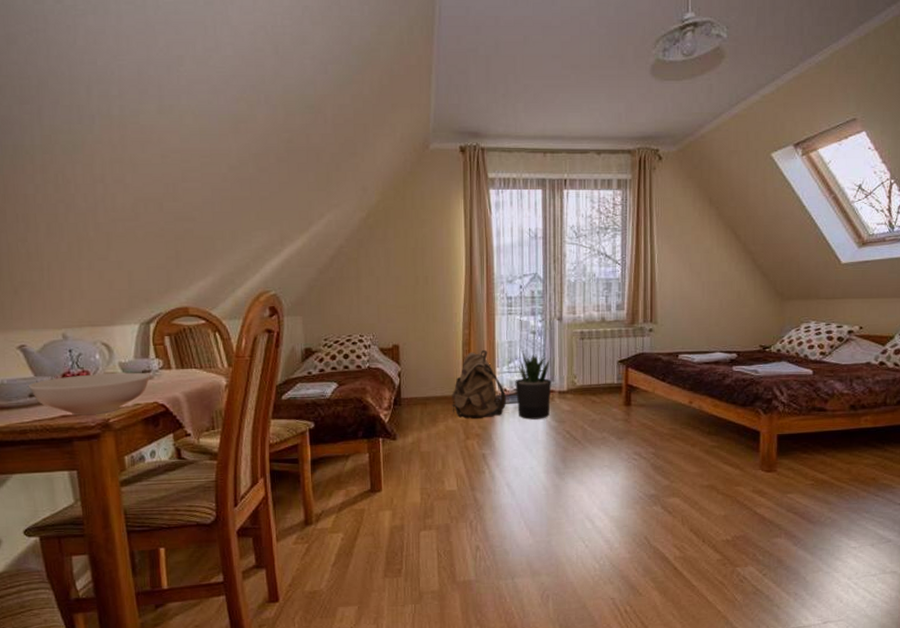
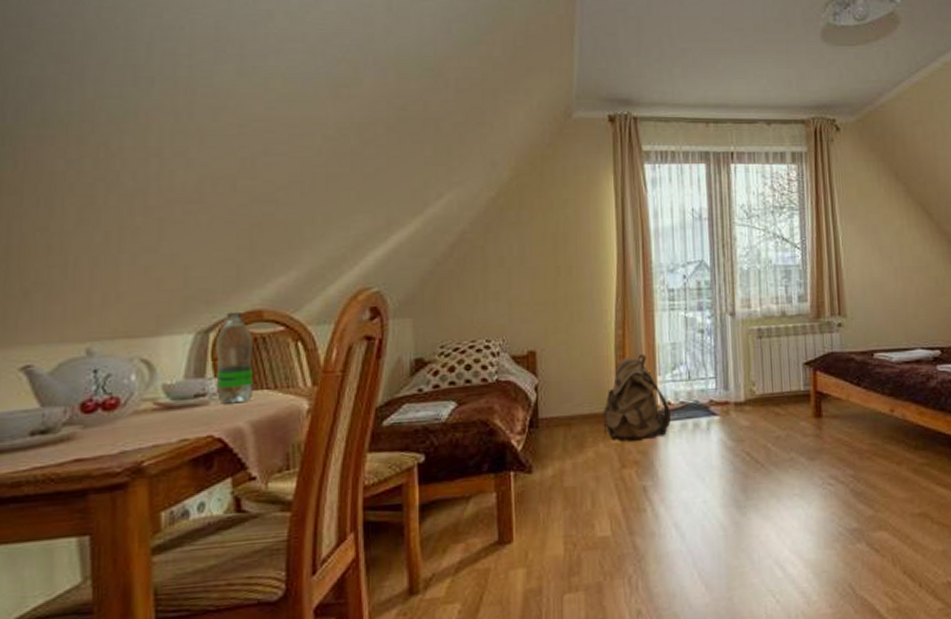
bowl: present [29,372,151,416] -> none [31,397,206,459]
bottle: none [155,308,185,379] -> present [216,311,254,404]
planter: present [515,350,552,420] -> none [681,353,726,440]

